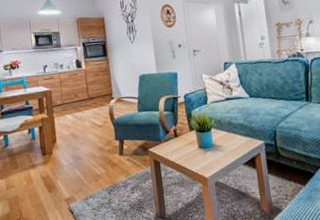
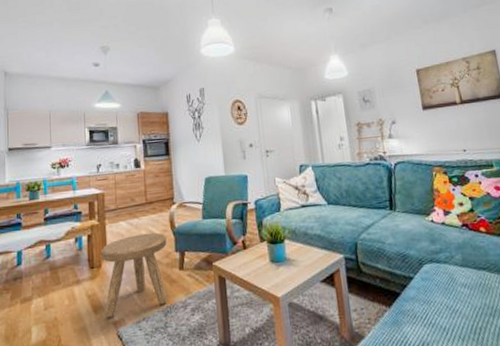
stool: none [51,124,111,196] -> present [101,232,168,318]

